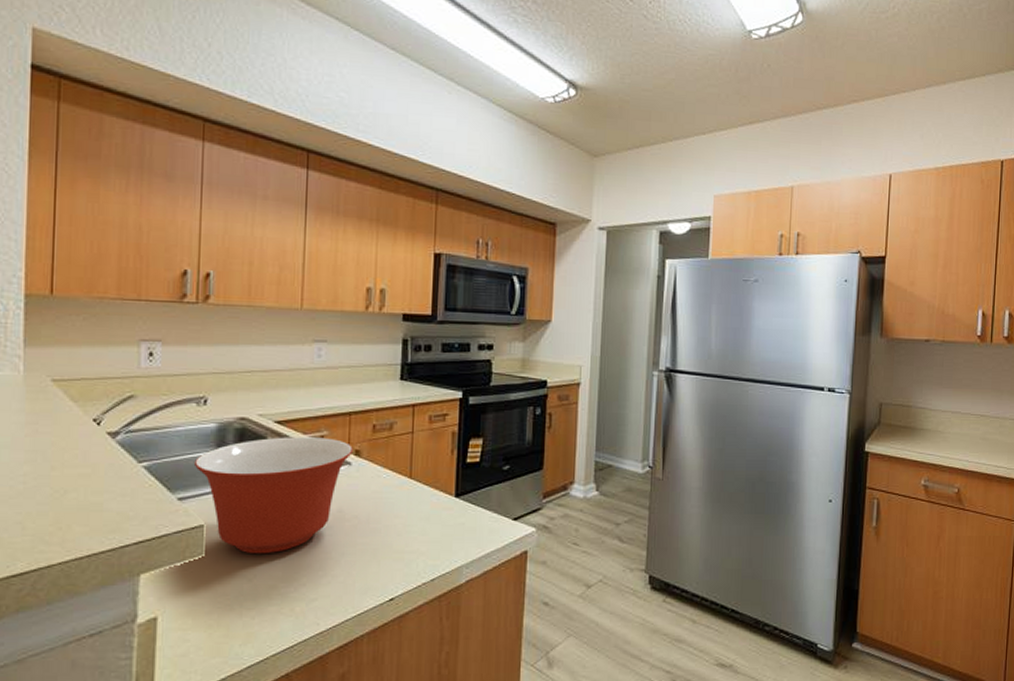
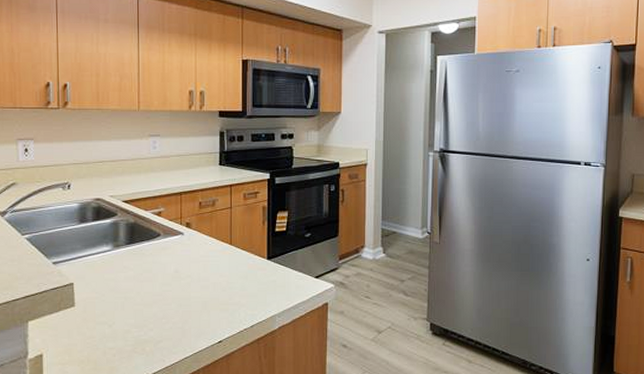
mixing bowl: present [195,437,353,554] -> none [64,213,184,306]

